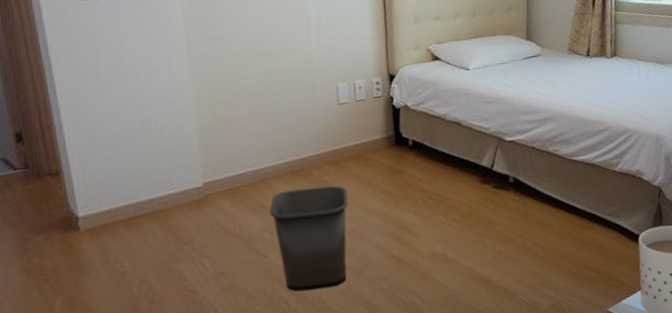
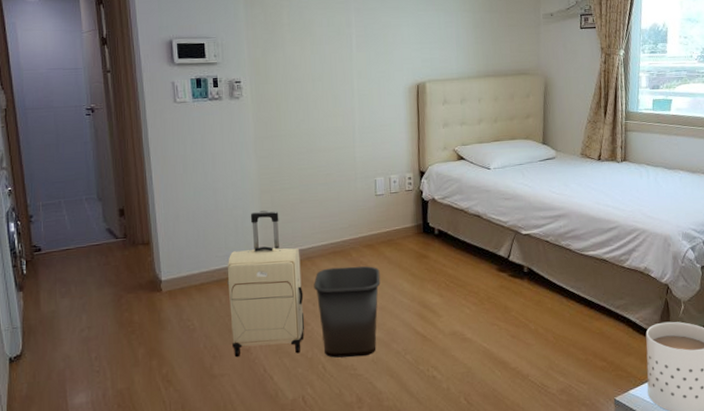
suitcase: none [162,127,262,301] -> present [227,210,305,358]

